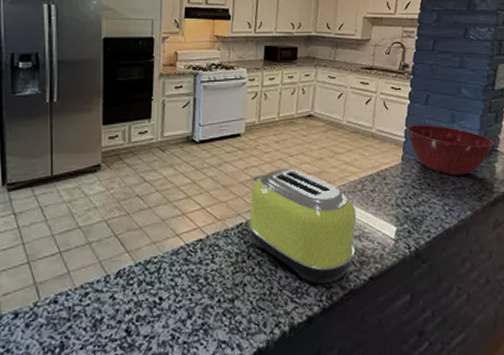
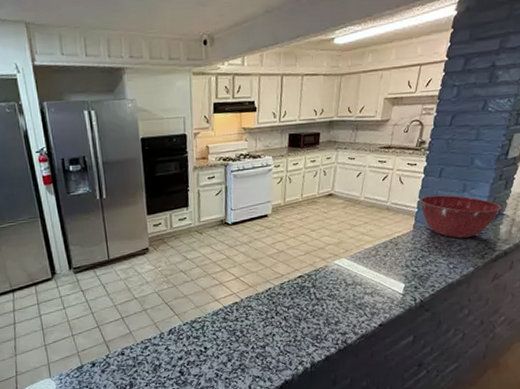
toaster: present [248,169,357,284] -> none [275,241,370,332]

